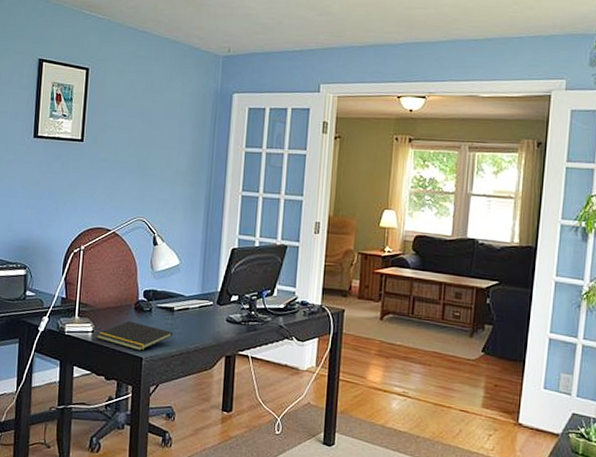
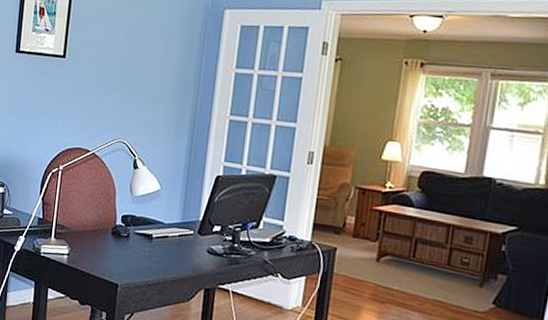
notepad: present [97,321,173,351] -> none [72,245,151,277]

